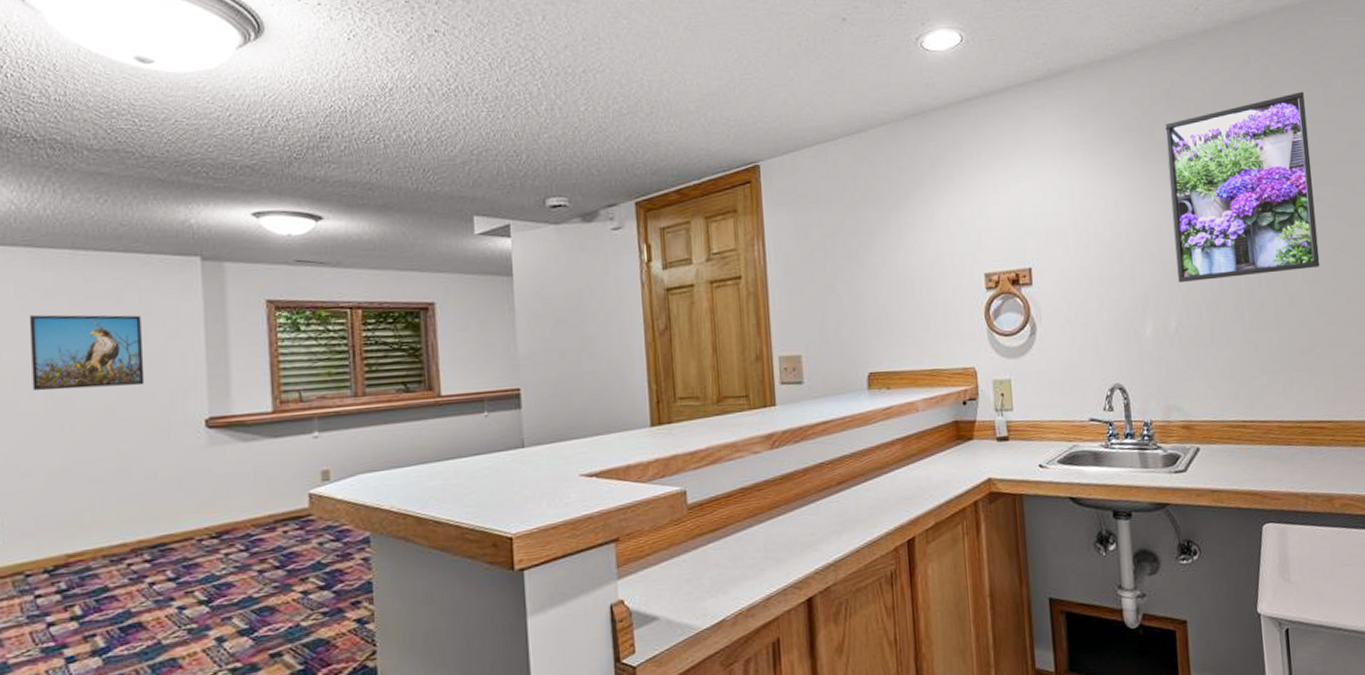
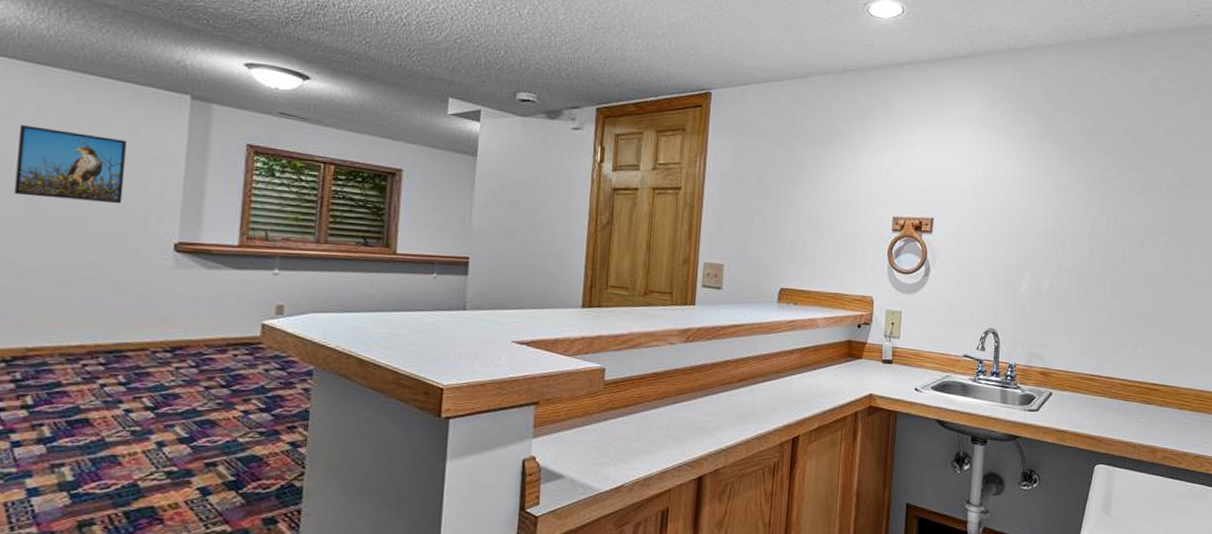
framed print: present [1165,91,1320,283] -> none [1055,102,1184,254]

